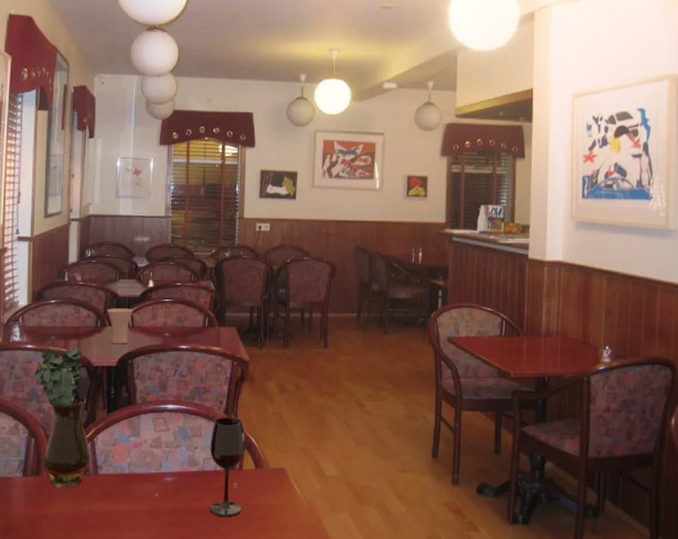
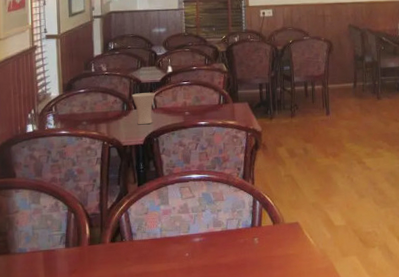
vase: present [35,343,91,488] -> none [70,127,126,255]
wine glass: present [209,417,246,518] -> none [231,181,264,269]

